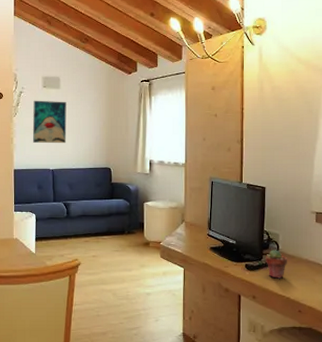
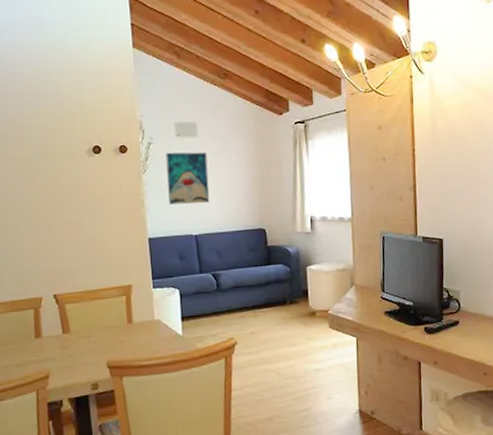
potted succulent: present [266,250,287,279] -> none [446,308,470,340]

